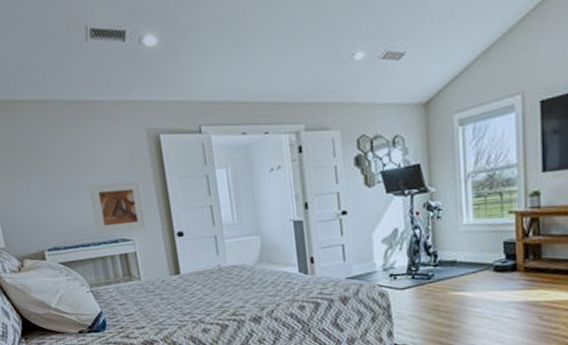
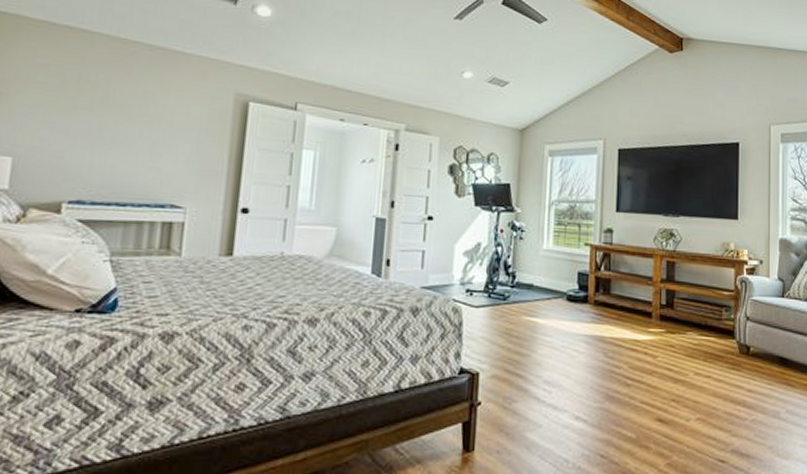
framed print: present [89,180,147,235] -> none [141,137,211,198]

